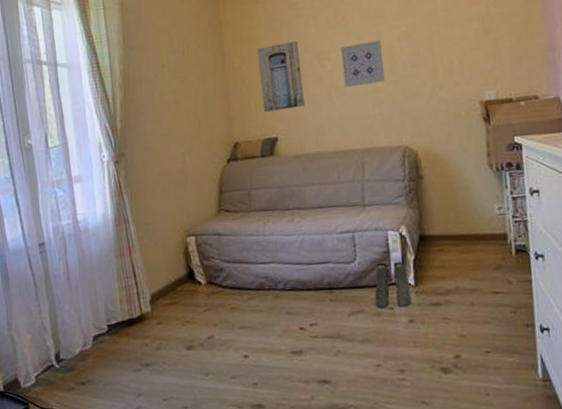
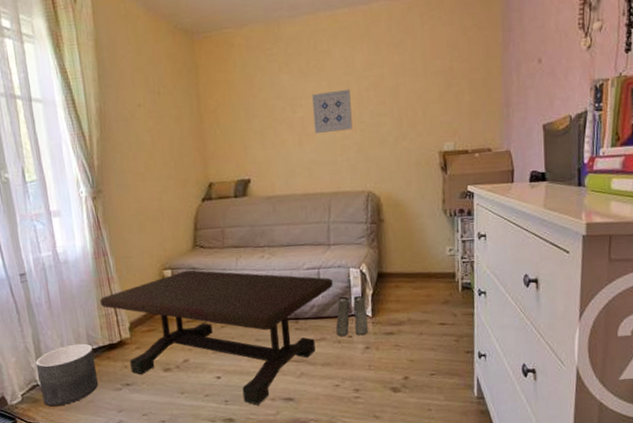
planter: none [51,318,117,390] -> present [35,343,99,407]
coffee table: none [119,236,370,389] -> present [99,270,333,405]
wall art: present [256,41,305,112] -> none [231,87,277,154]

